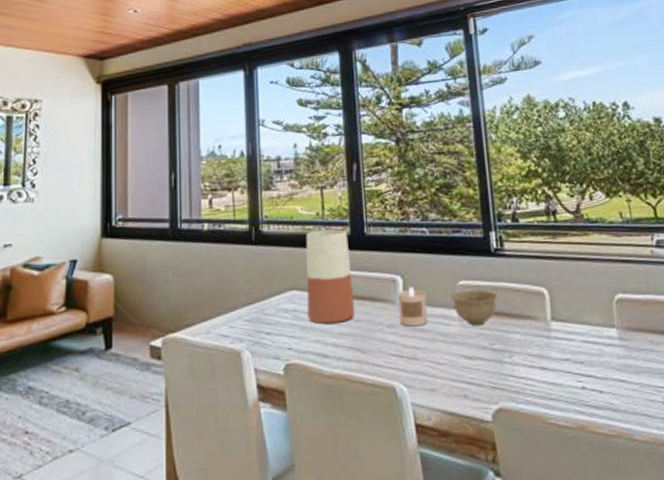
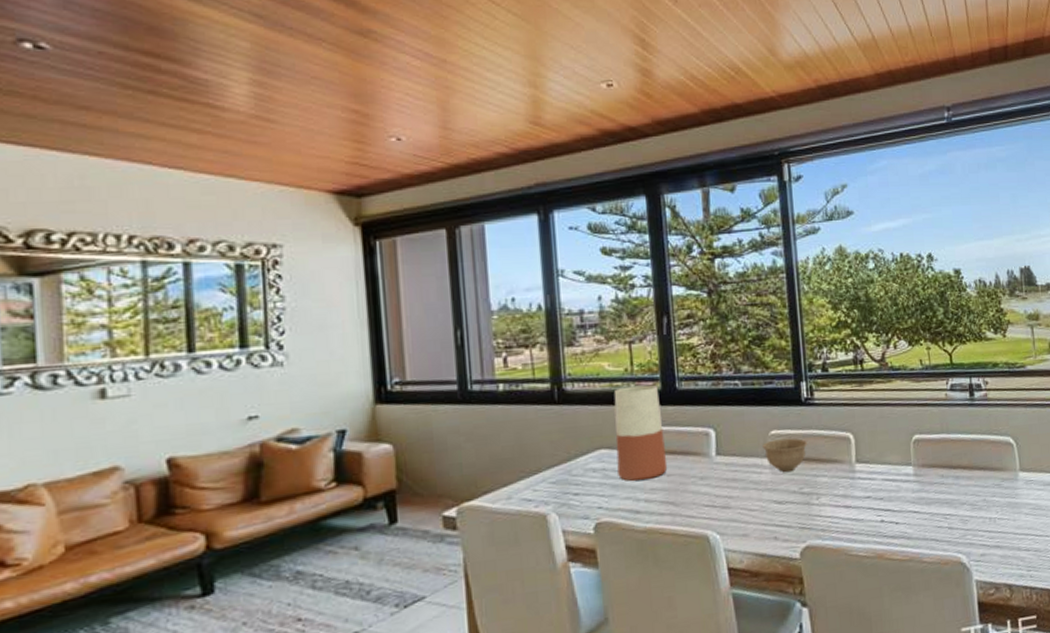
candle: present [398,287,428,327] -> none [710,439,740,478]

